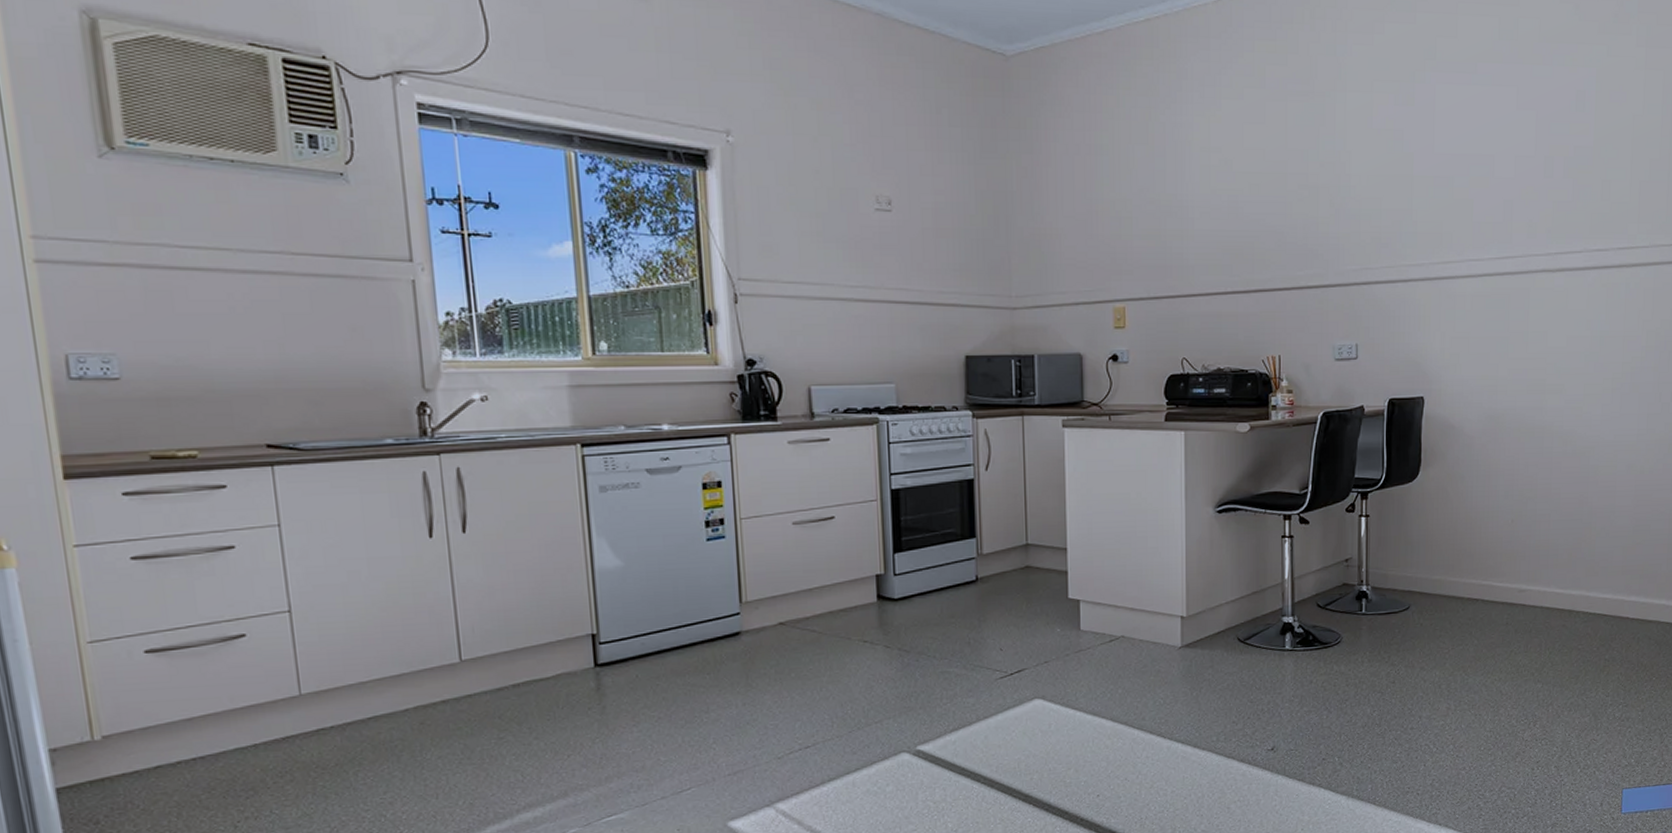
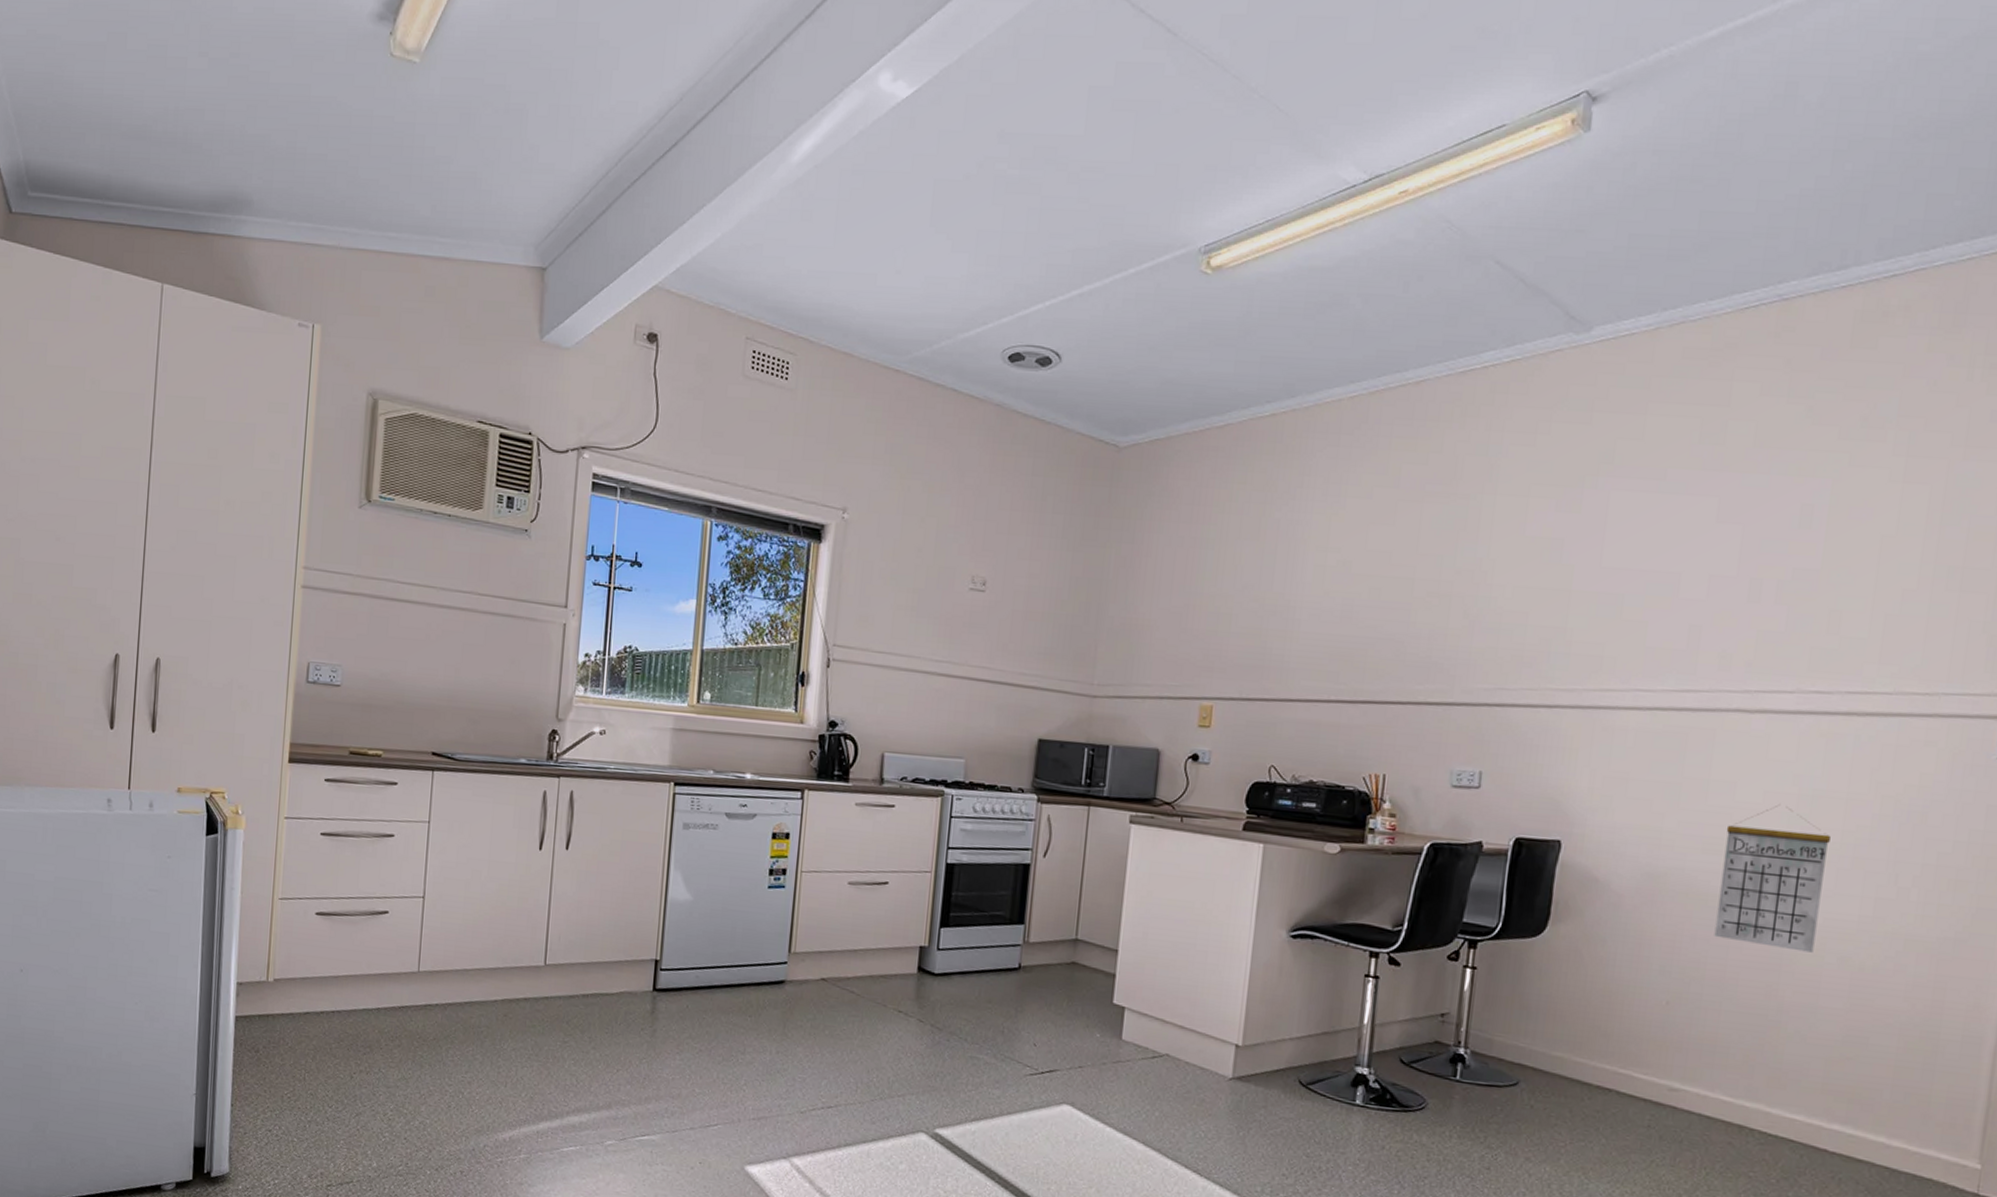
calendar: none [1541,346,1615,464] -> present [1714,804,1831,953]

